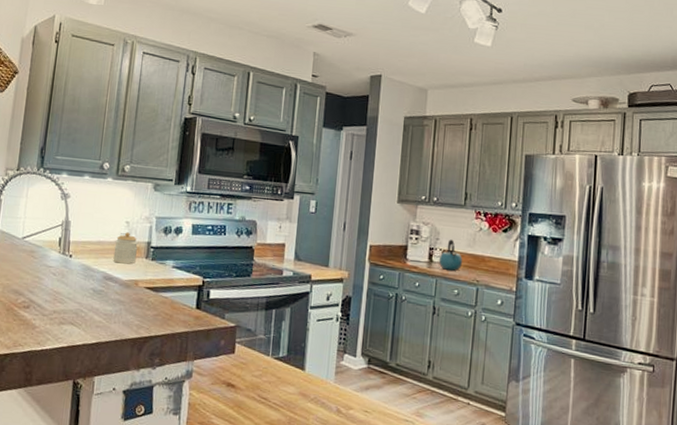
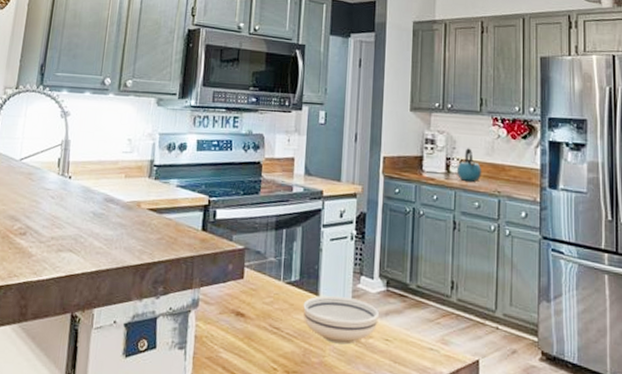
jar: present [113,232,138,264] -> none [114,150,140,184]
bowl: none [289,370,360,415] -> present [303,295,379,345]

